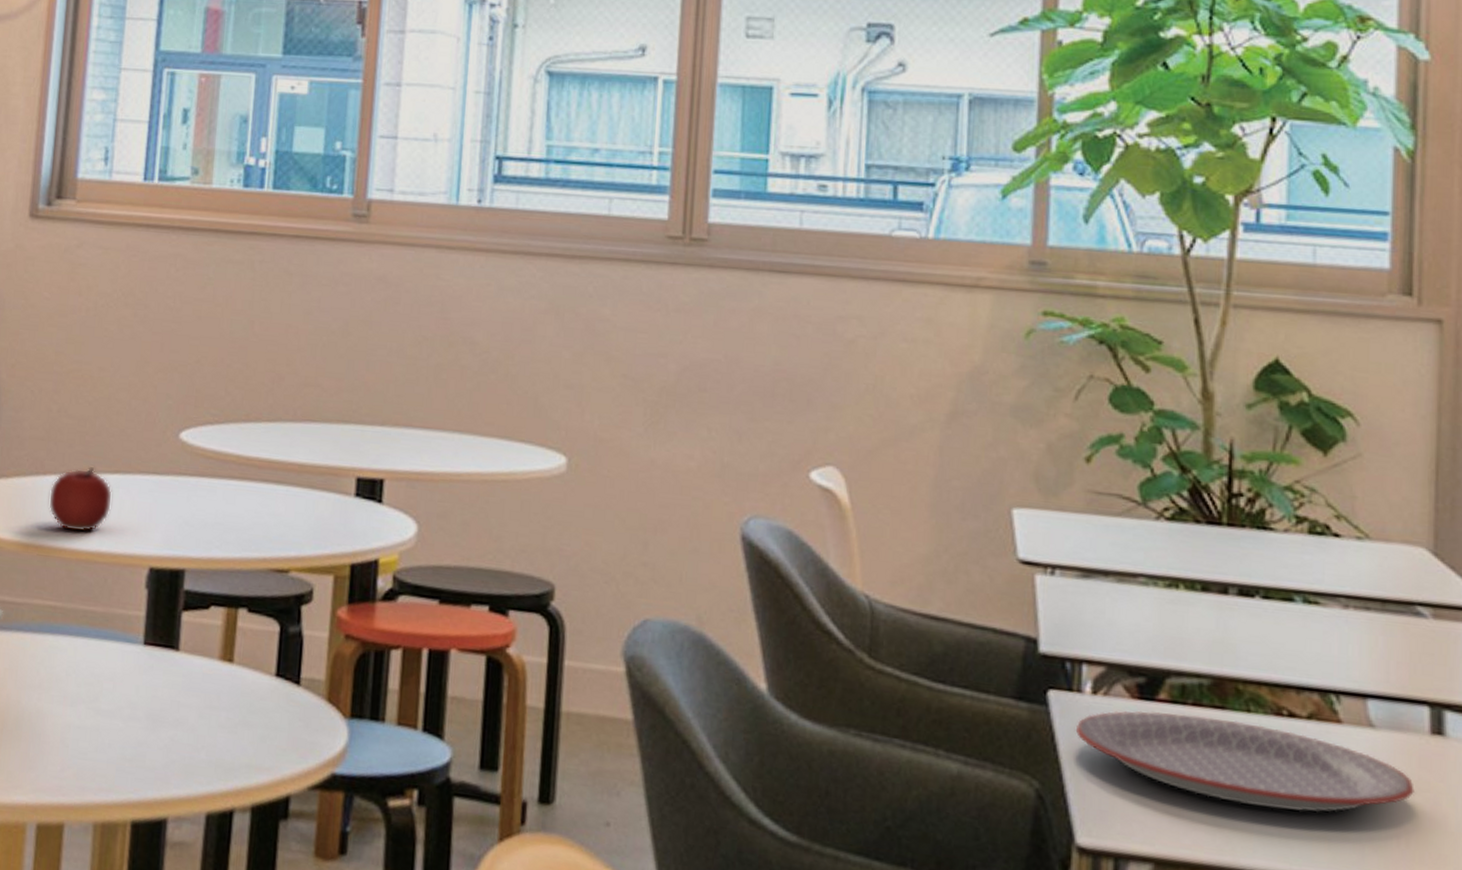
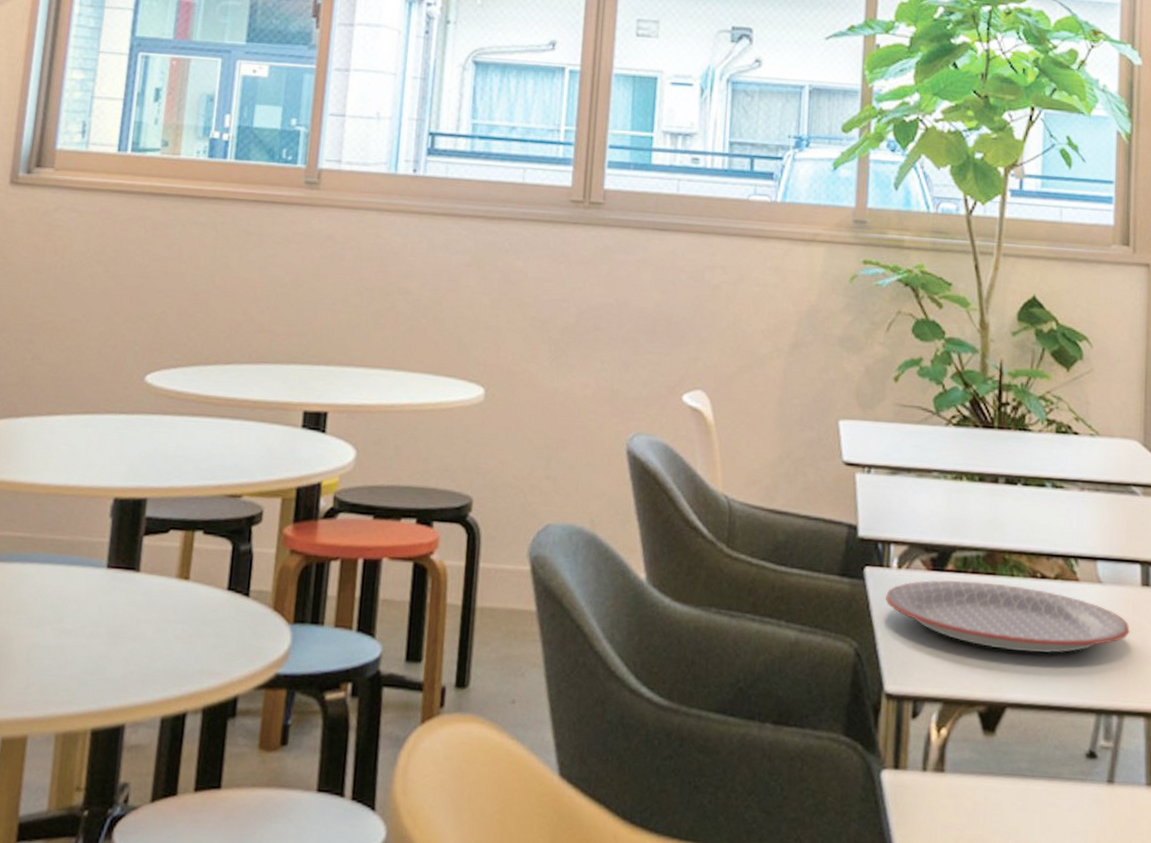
apple: present [48,467,113,533] -> none [20,409,82,469]

